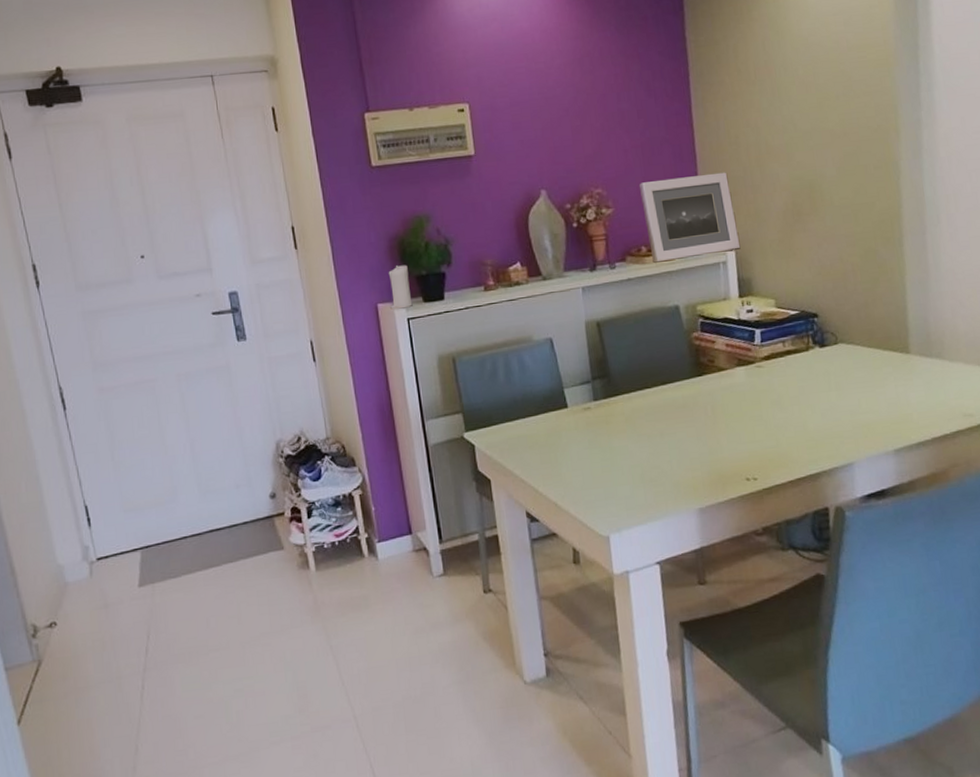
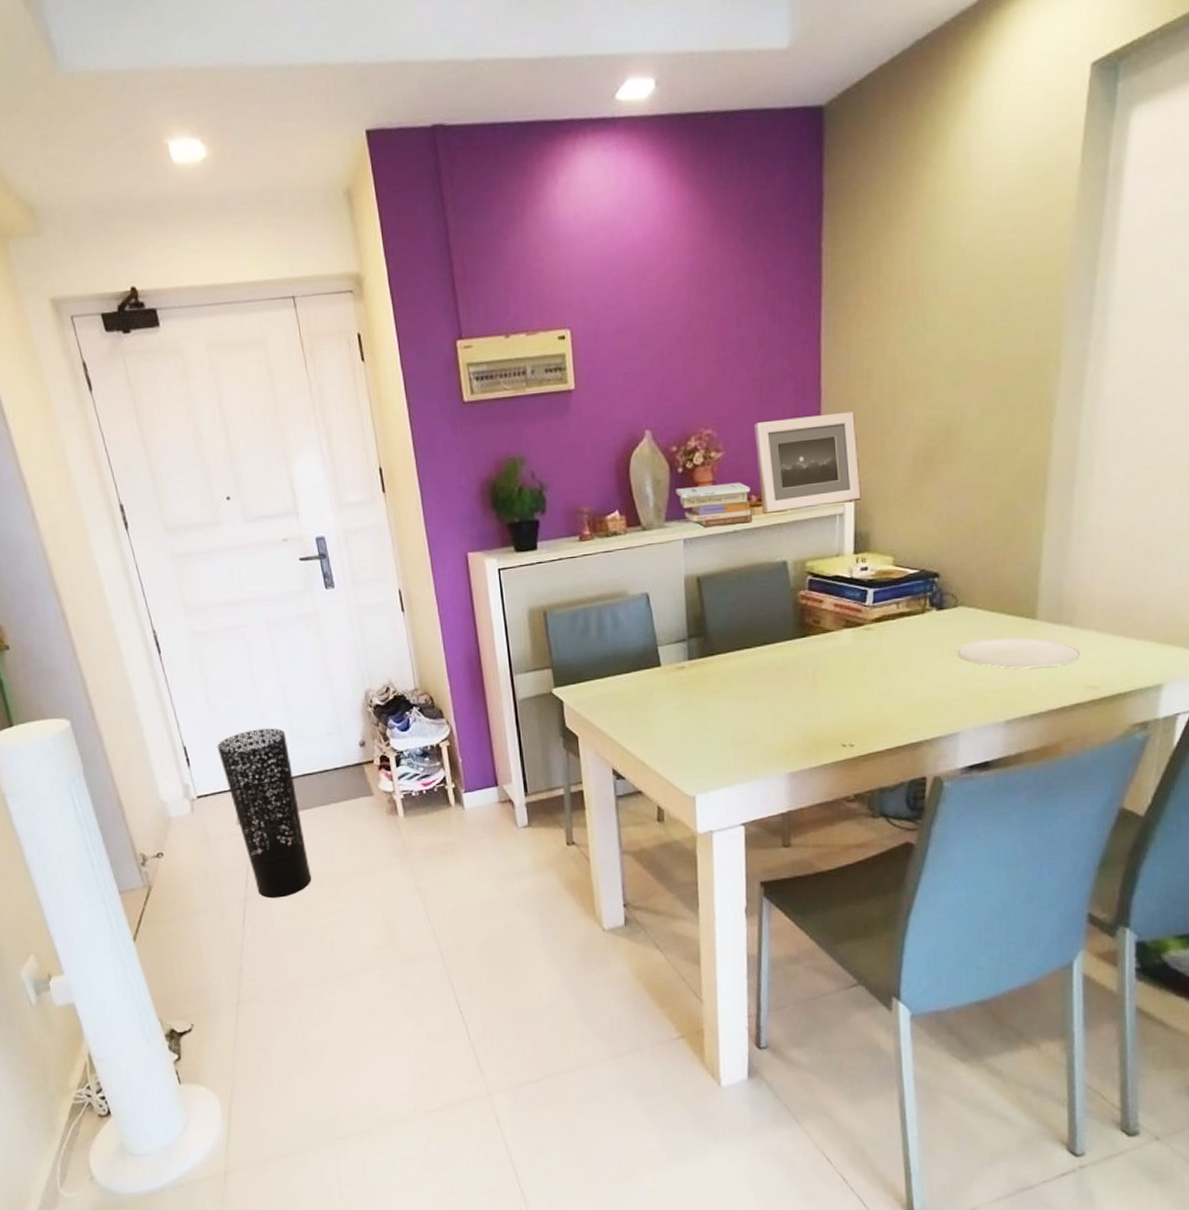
umbrella stand: none [120,483,218,667] -> present [217,728,312,898]
candle: present [388,264,413,309] -> none [479,511,504,559]
books: none [572,235,644,277] -> present [676,482,752,528]
plate: none [841,370,955,400] -> present [956,637,1082,669]

